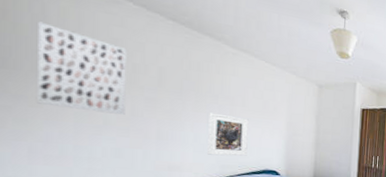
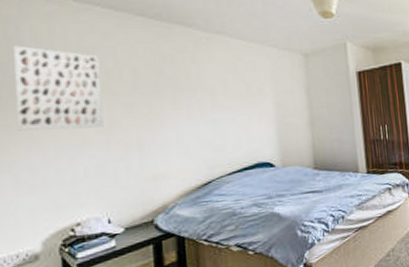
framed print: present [208,112,249,156] -> none [189,107,236,156]

